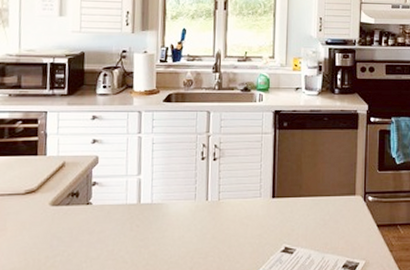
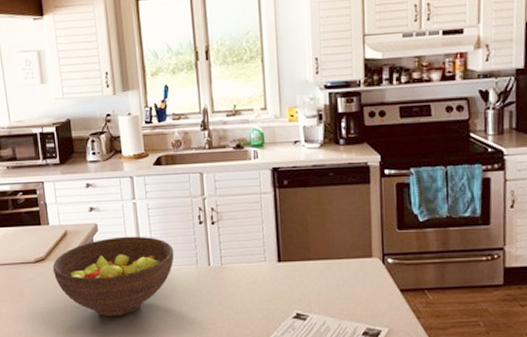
fruit bowl: none [43,169,174,251] -> present [52,236,175,317]

